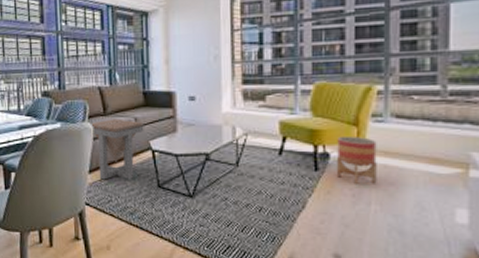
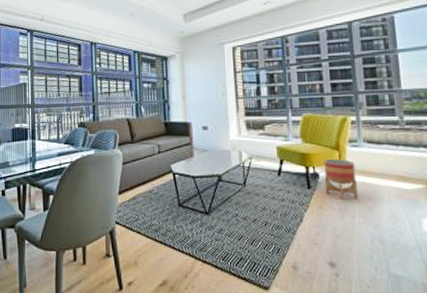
side table: present [91,119,144,180] -> none [121,146,166,200]

